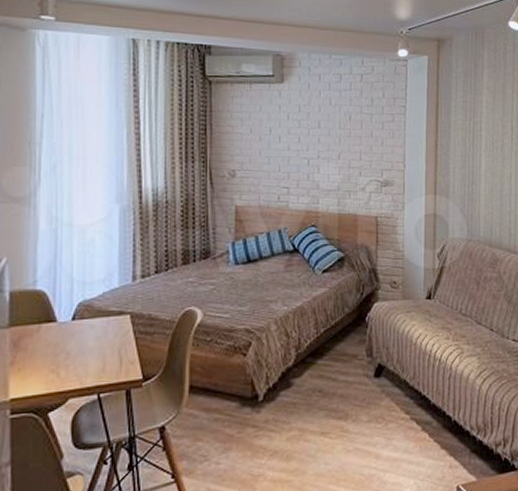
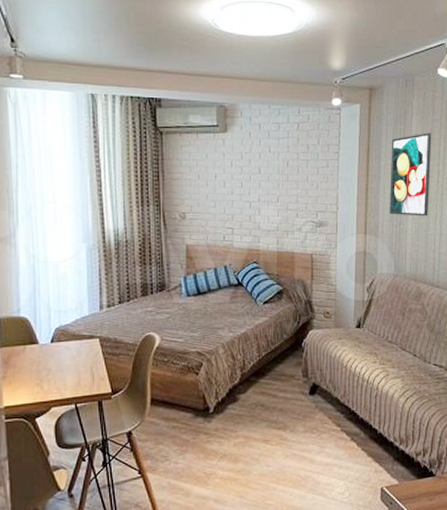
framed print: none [461,87,504,176] -> present [390,133,432,216]

